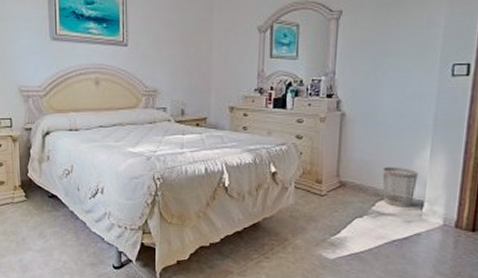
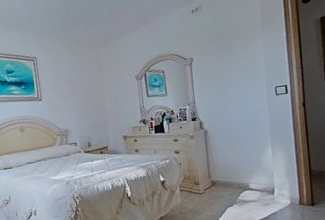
wastebasket: present [382,167,418,208] -> none [240,165,267,195]

